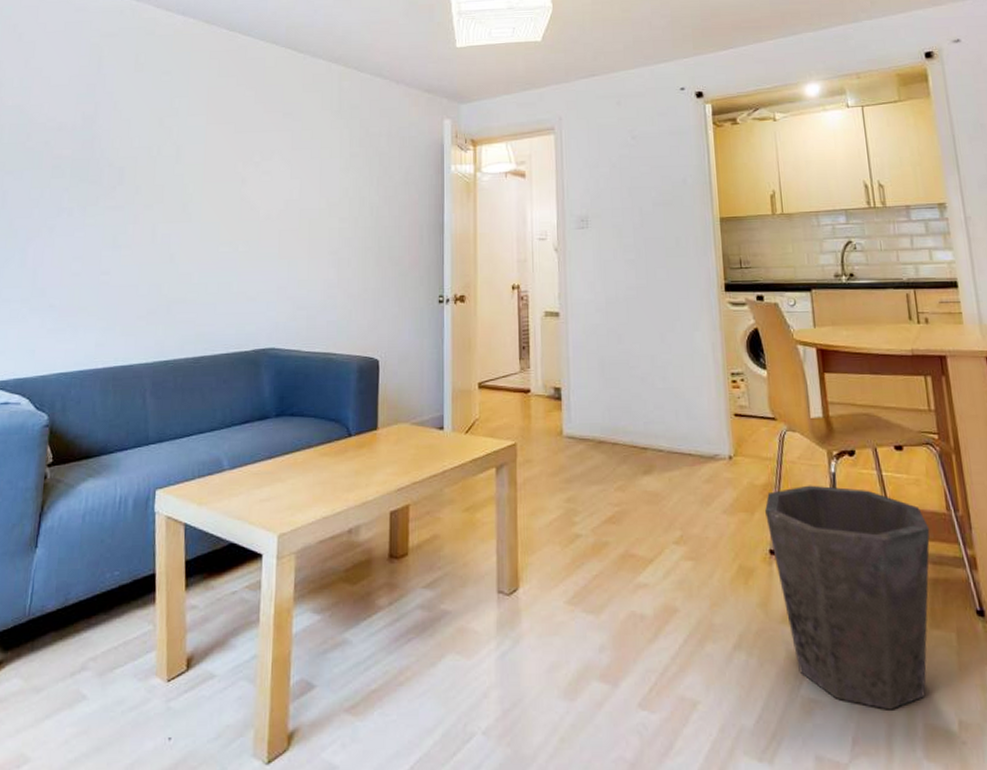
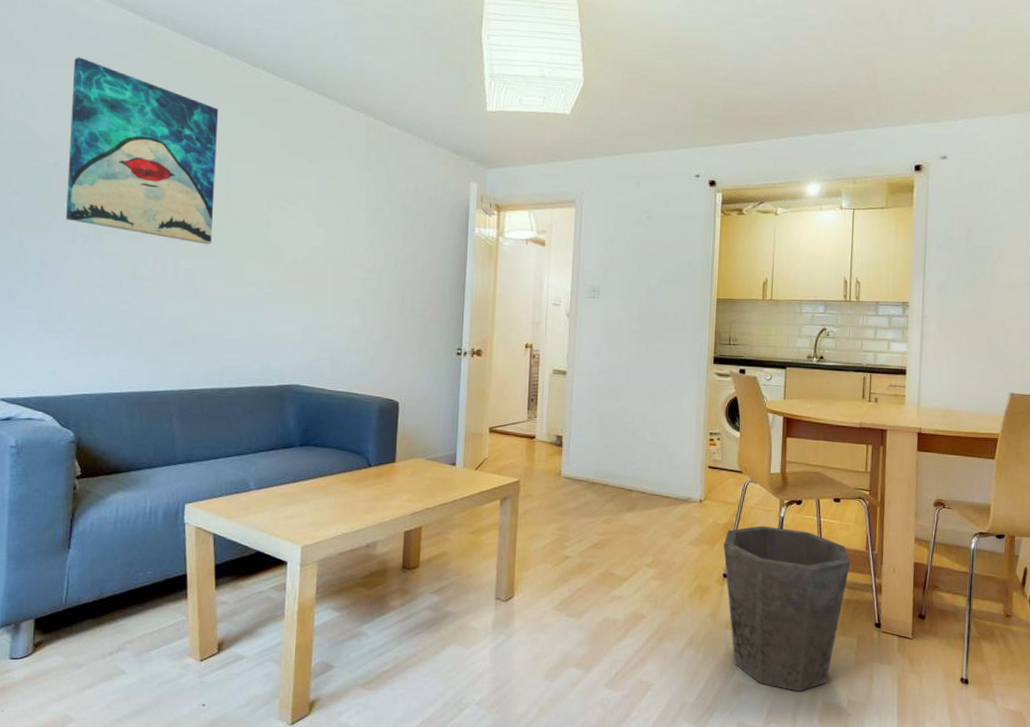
wall art: none [53,41,198,208] -> present [66,57,219,245]

